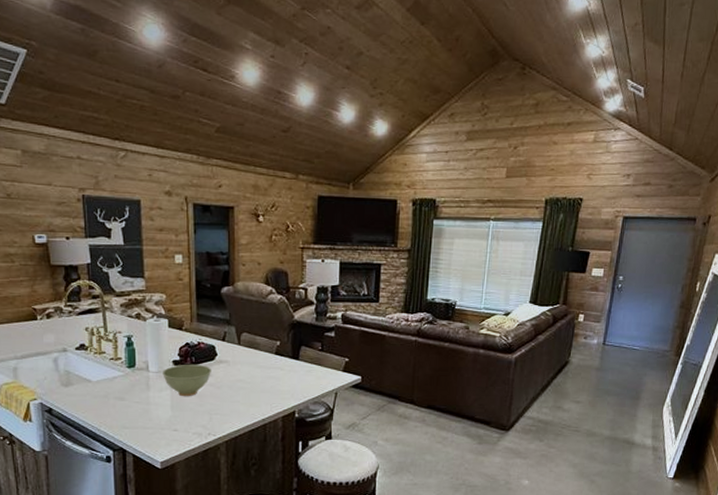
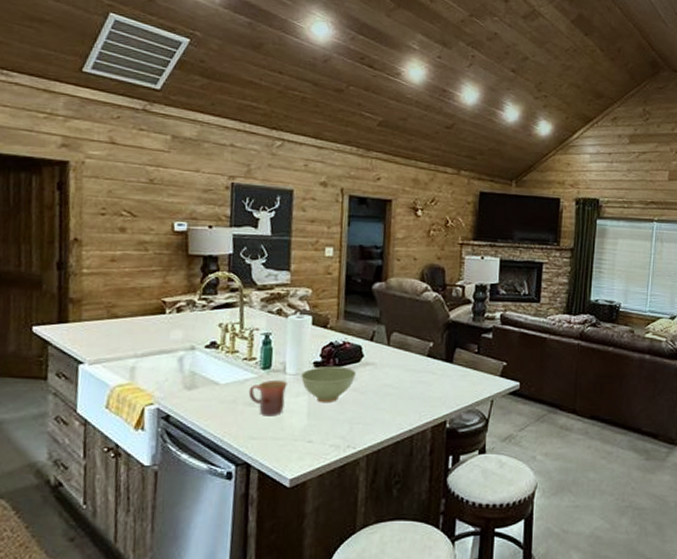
mug: none [118,377,151,409] -> present [248,379,287,416]

